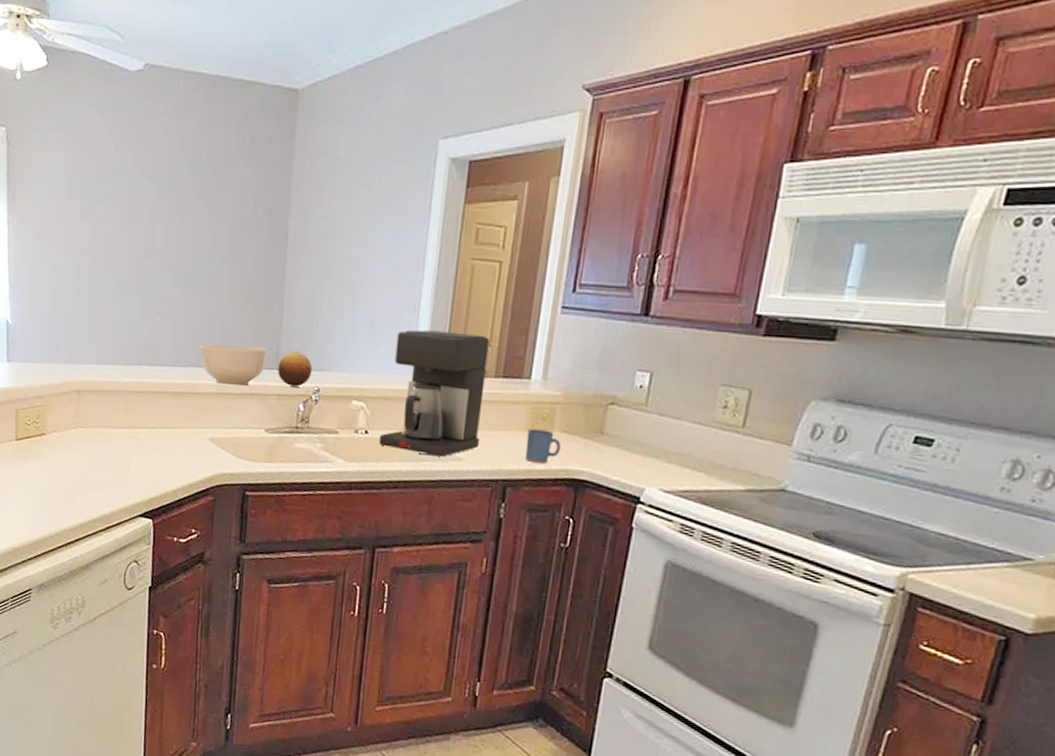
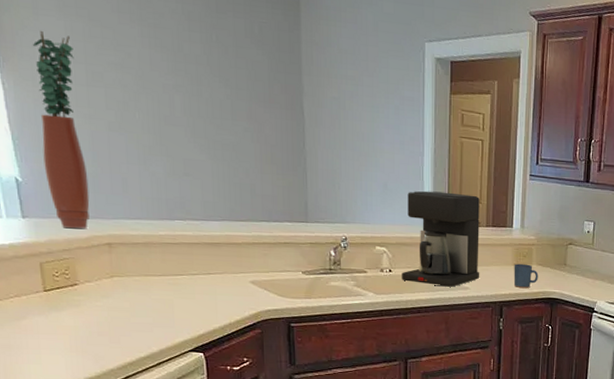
vase: none [31,166,72,375] -> present [32,31,90,229]
bowl: present [200,344,268,385] -> none [232,201,297,236]
fruit: present [278,350,313,387] -> none [308,207,339,236]

